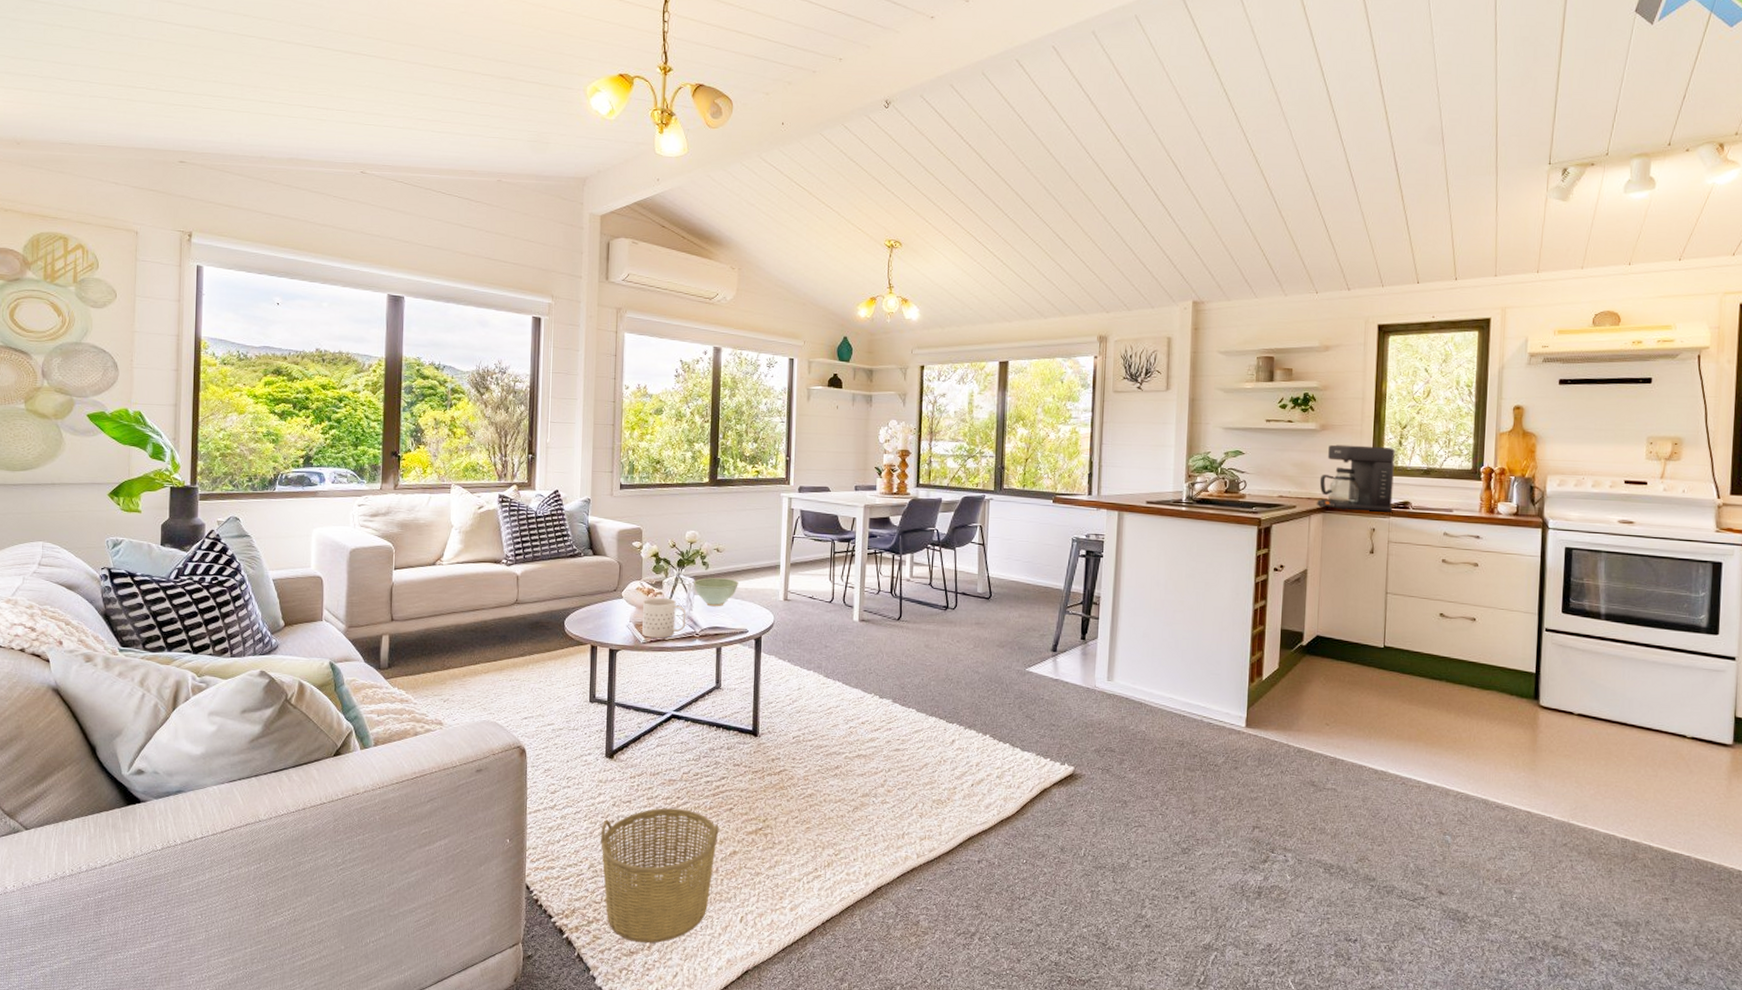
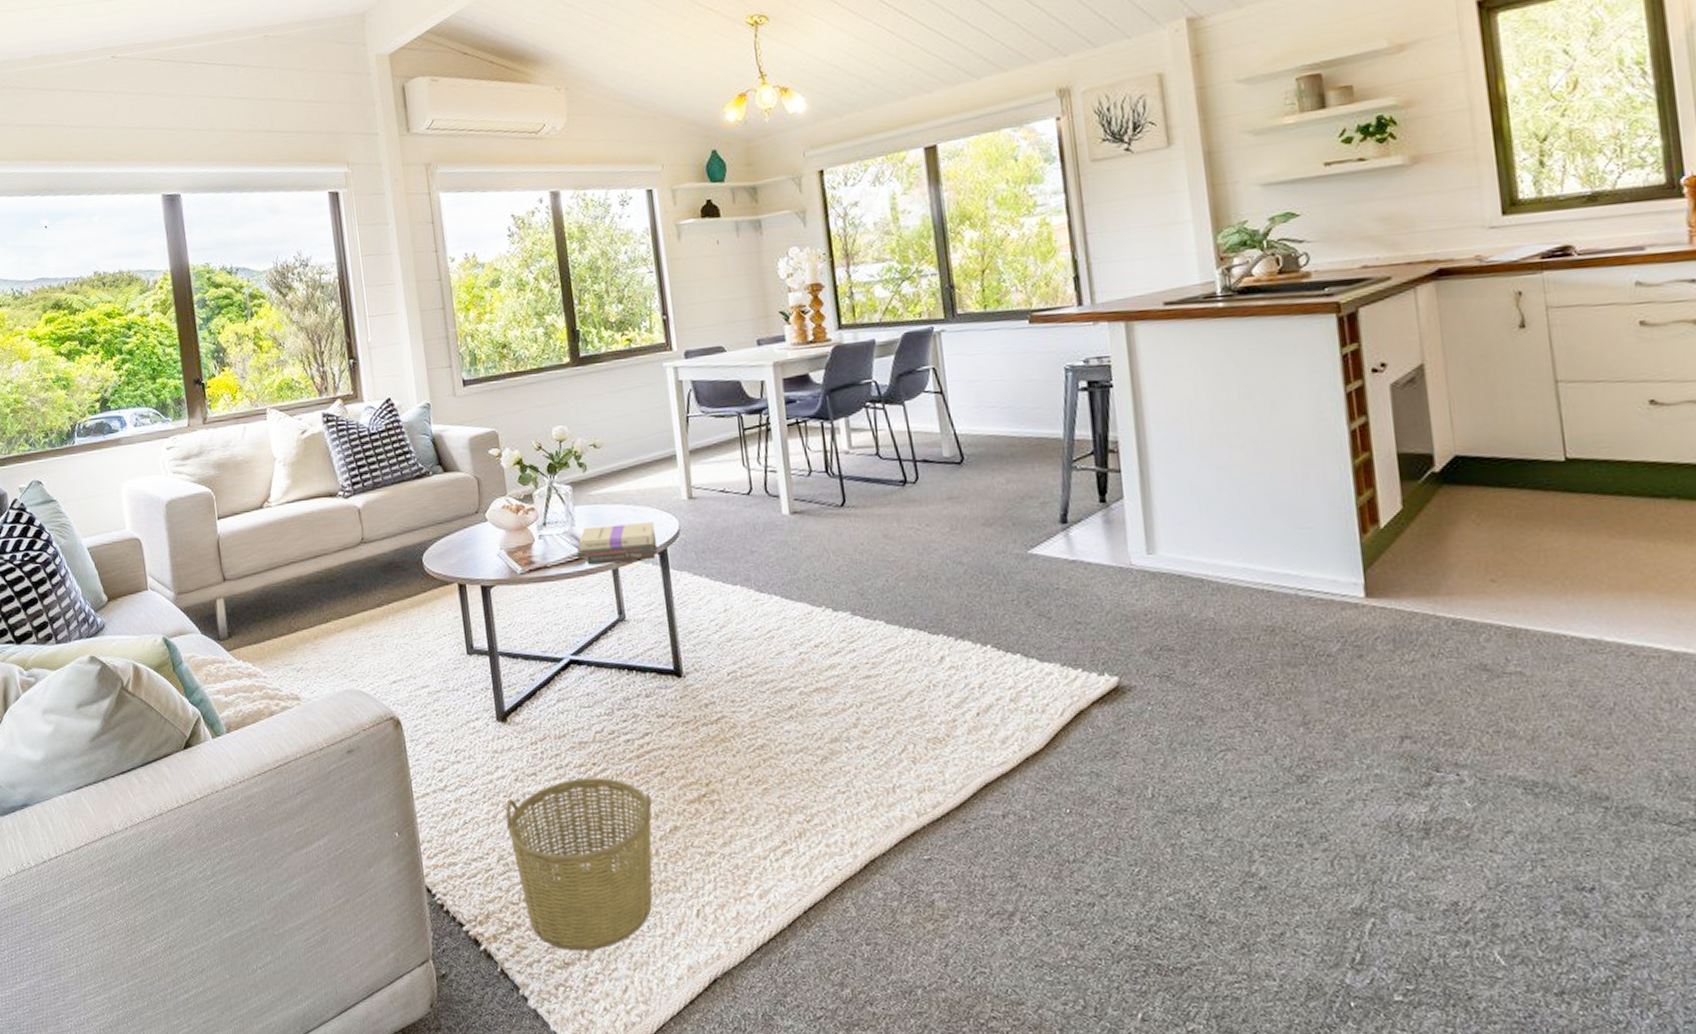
mug: present [641,597,687,638] -> none [512,513,570,567]
books: none [690,612,755,644] -> present [576,522,658,565]
bowl: present [694,578,739,607] -> none [571,480,627,519]
coffee maker: present [1317,444,1395,513] -> none [1421,172,1545,273]

